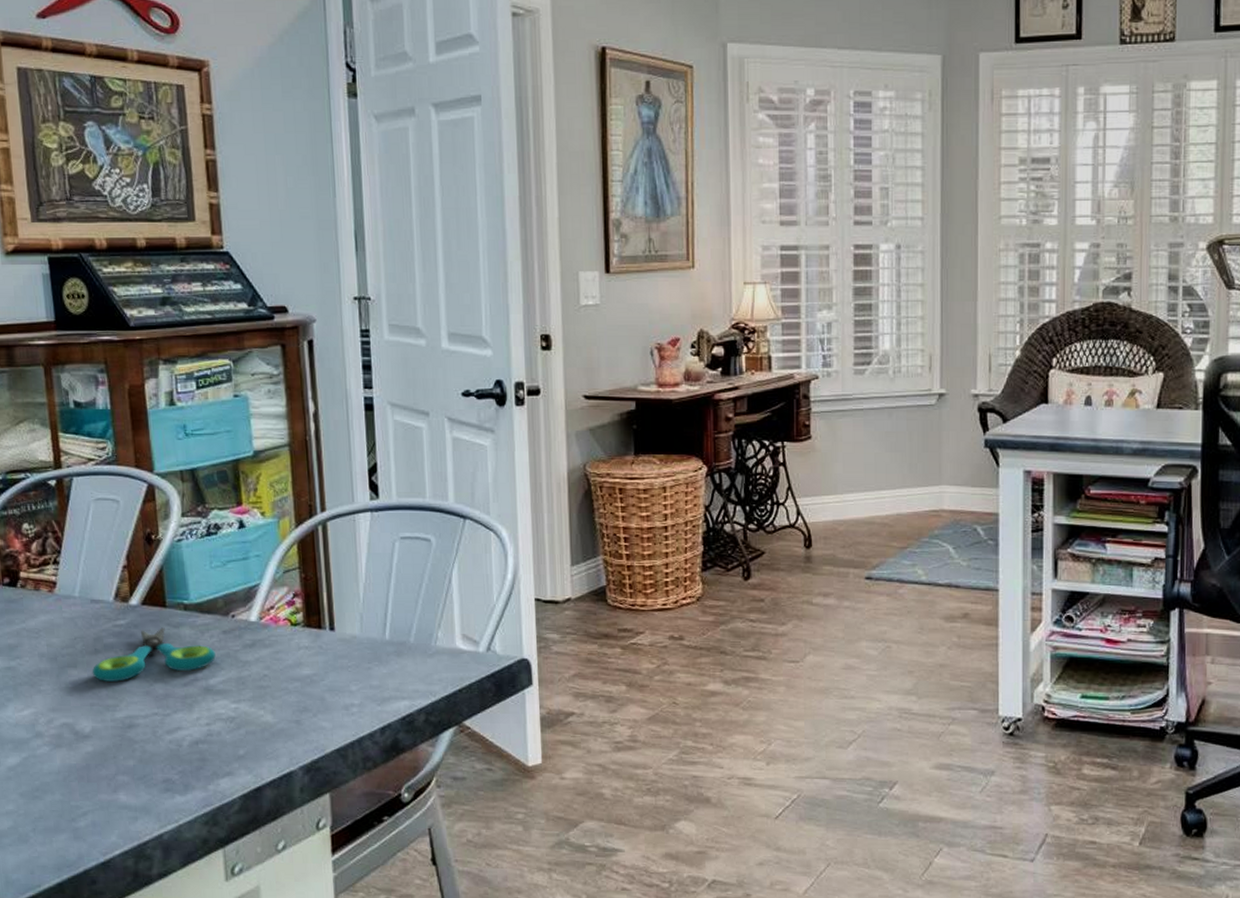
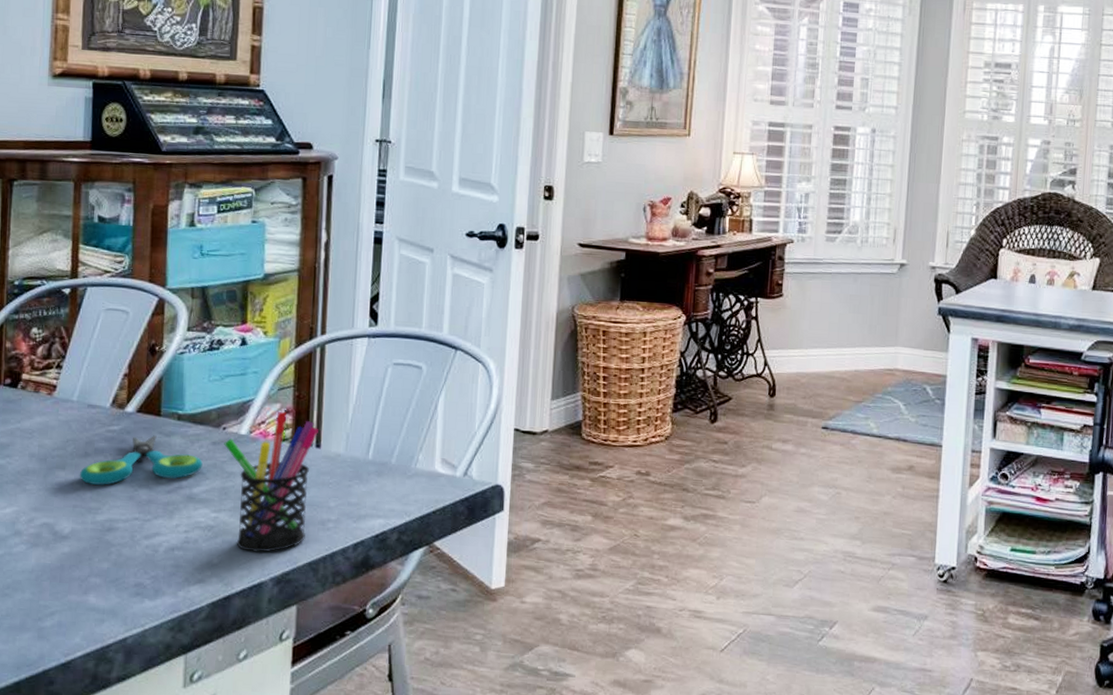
pen holder: none [234,594,331,741] -> present [224,411,320,552]

